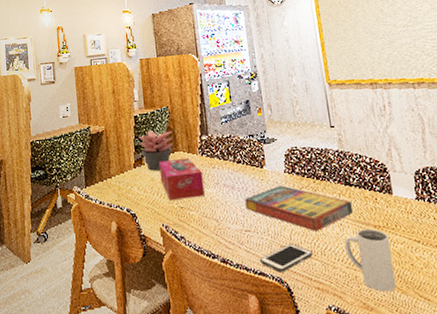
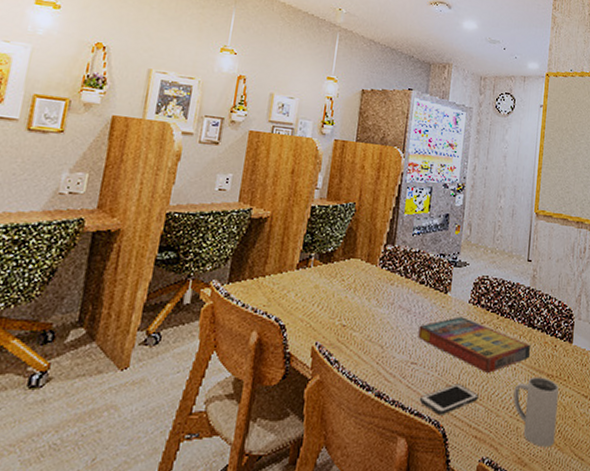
succulent plant: present [138,130,173,171] -> none [309,228,354,277]
tissue box: present [159,157,205,200] -> none [325,266,378,316]

